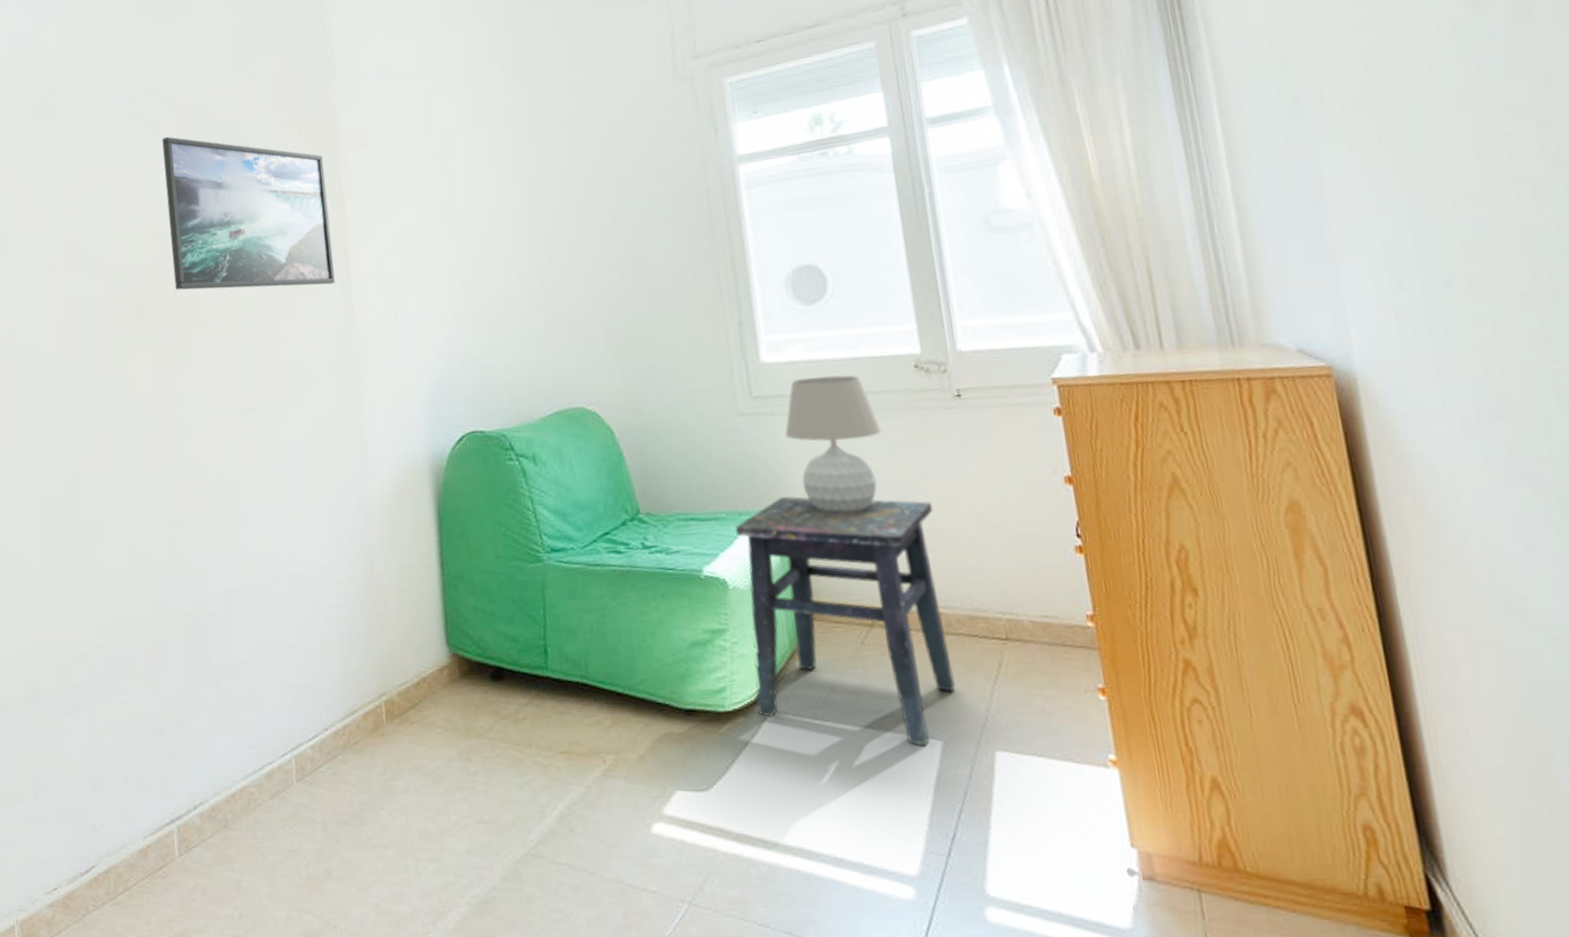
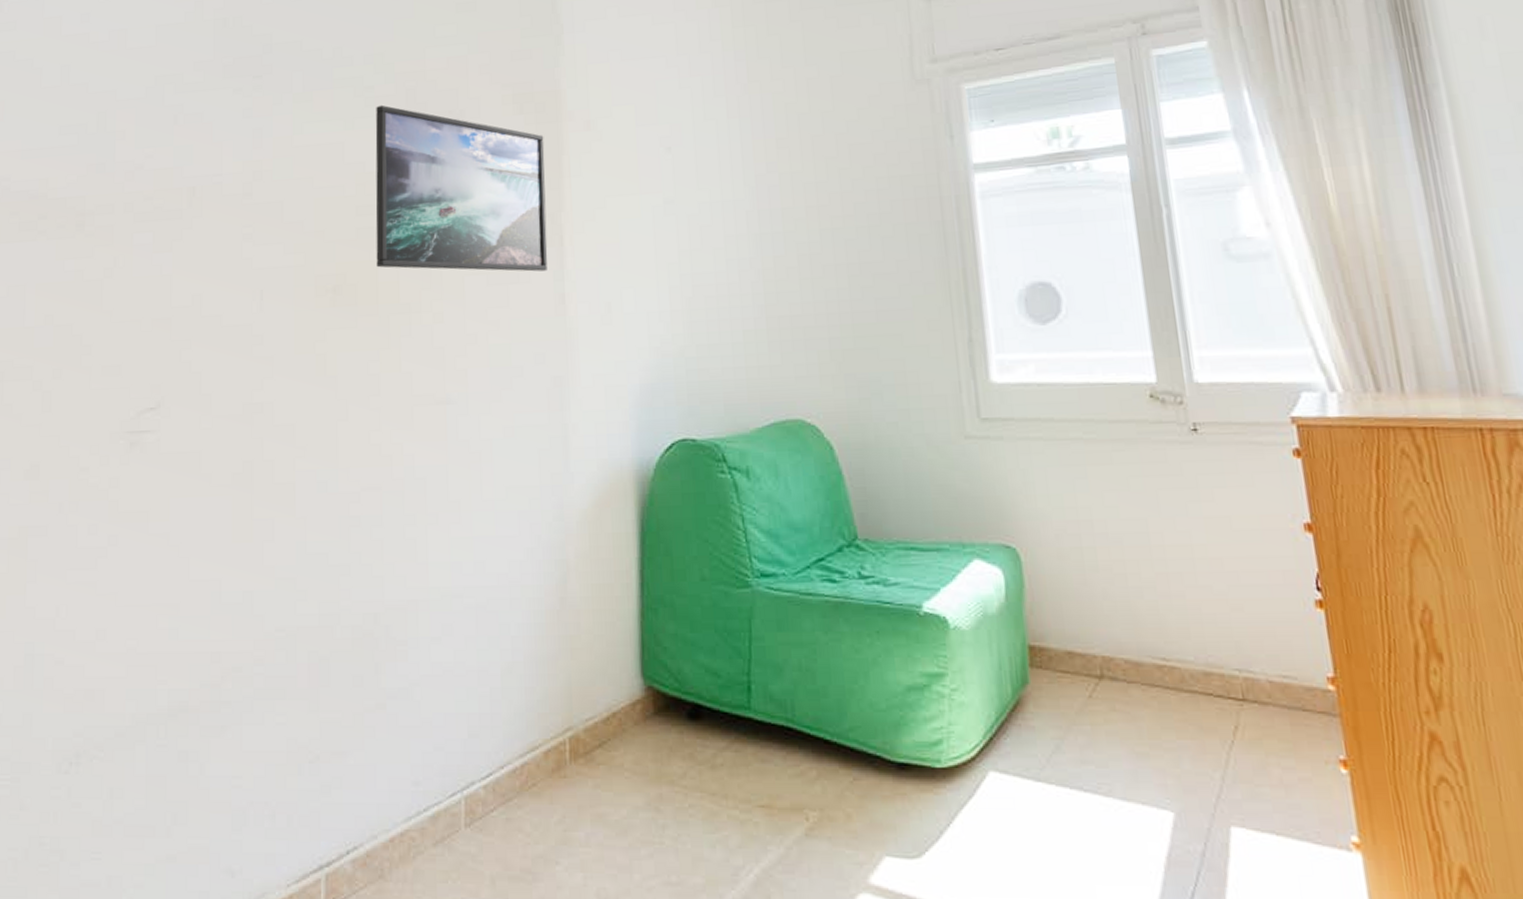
side table: present [735,496,956,747] -> none [959,530,1190,818]
table lamp: present [785,375,882,513] -> none [1014,400,1115,550]

